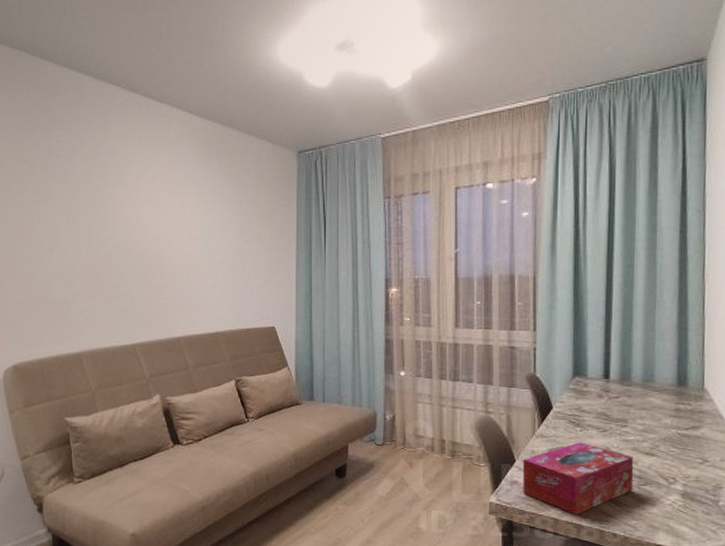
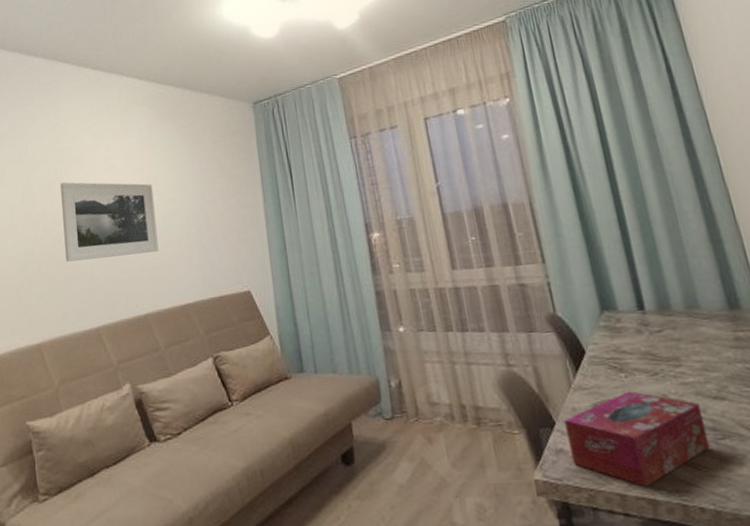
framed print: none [106,207,195,282] -> present [60,182,159,262]

